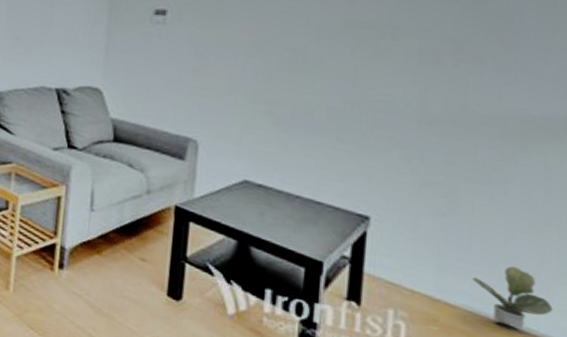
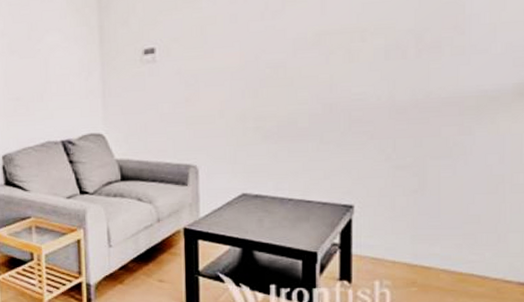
potted plant: present [471,266,553,329] -> none [441,224,509,276]

